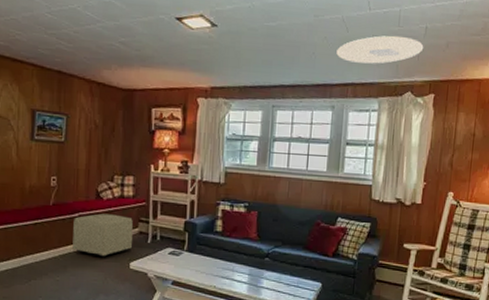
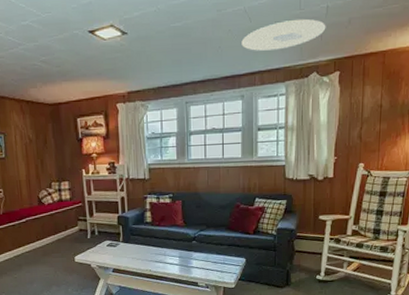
ottoman: present [72,213,133,258] -> none [22,216,74,255]

